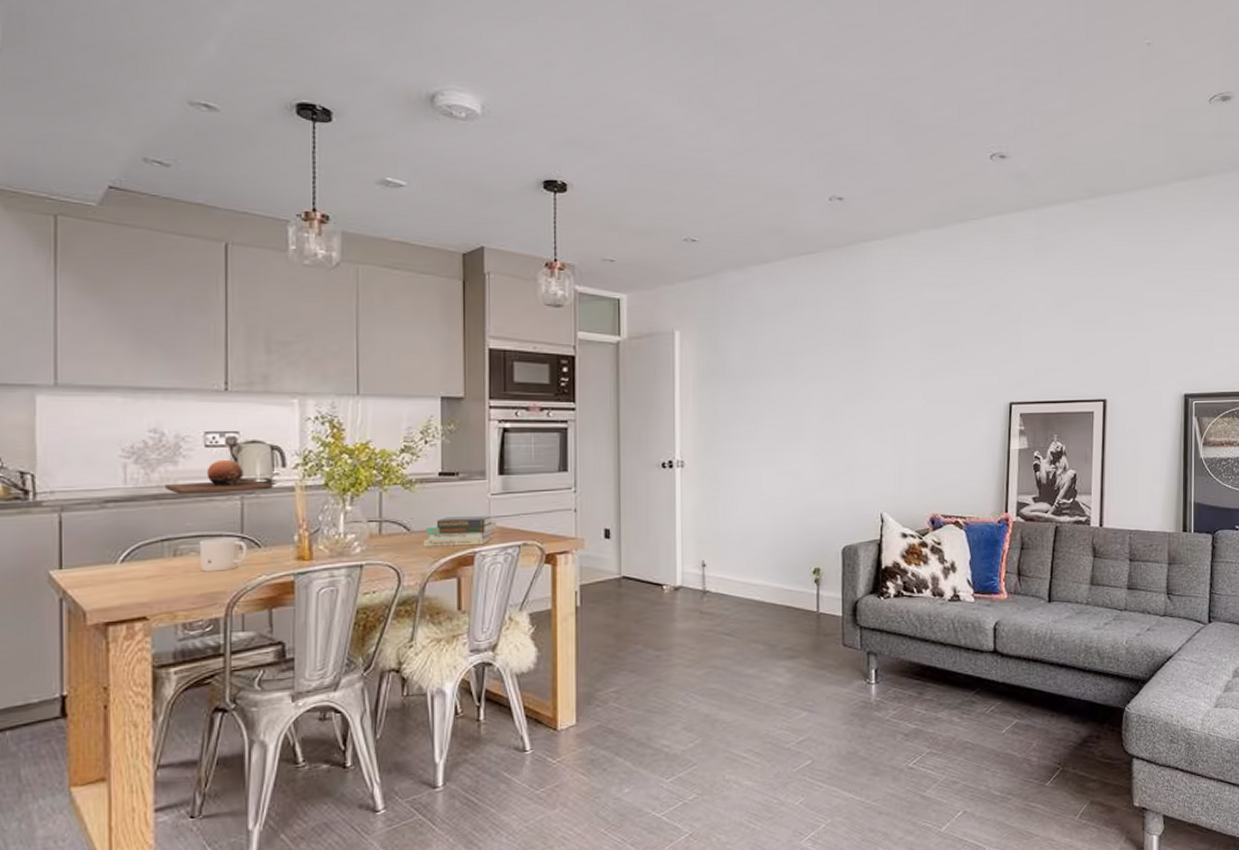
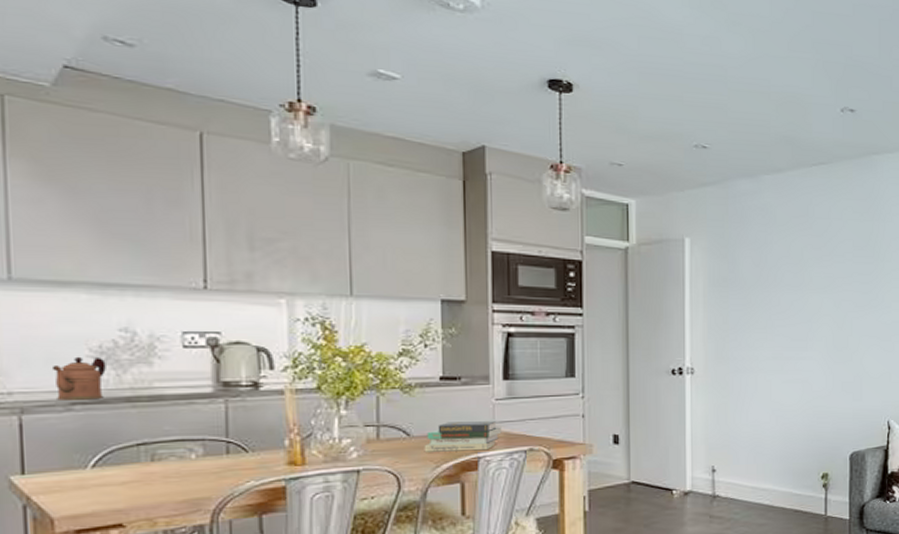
coffeepot: none [89,456,136,498] -> present [51,356,106,400]
chopping board: present [165,459,271,495] -> none [139,361,258,397]
mug: present [199,537,248,573] -> none [179,442,234,479]

